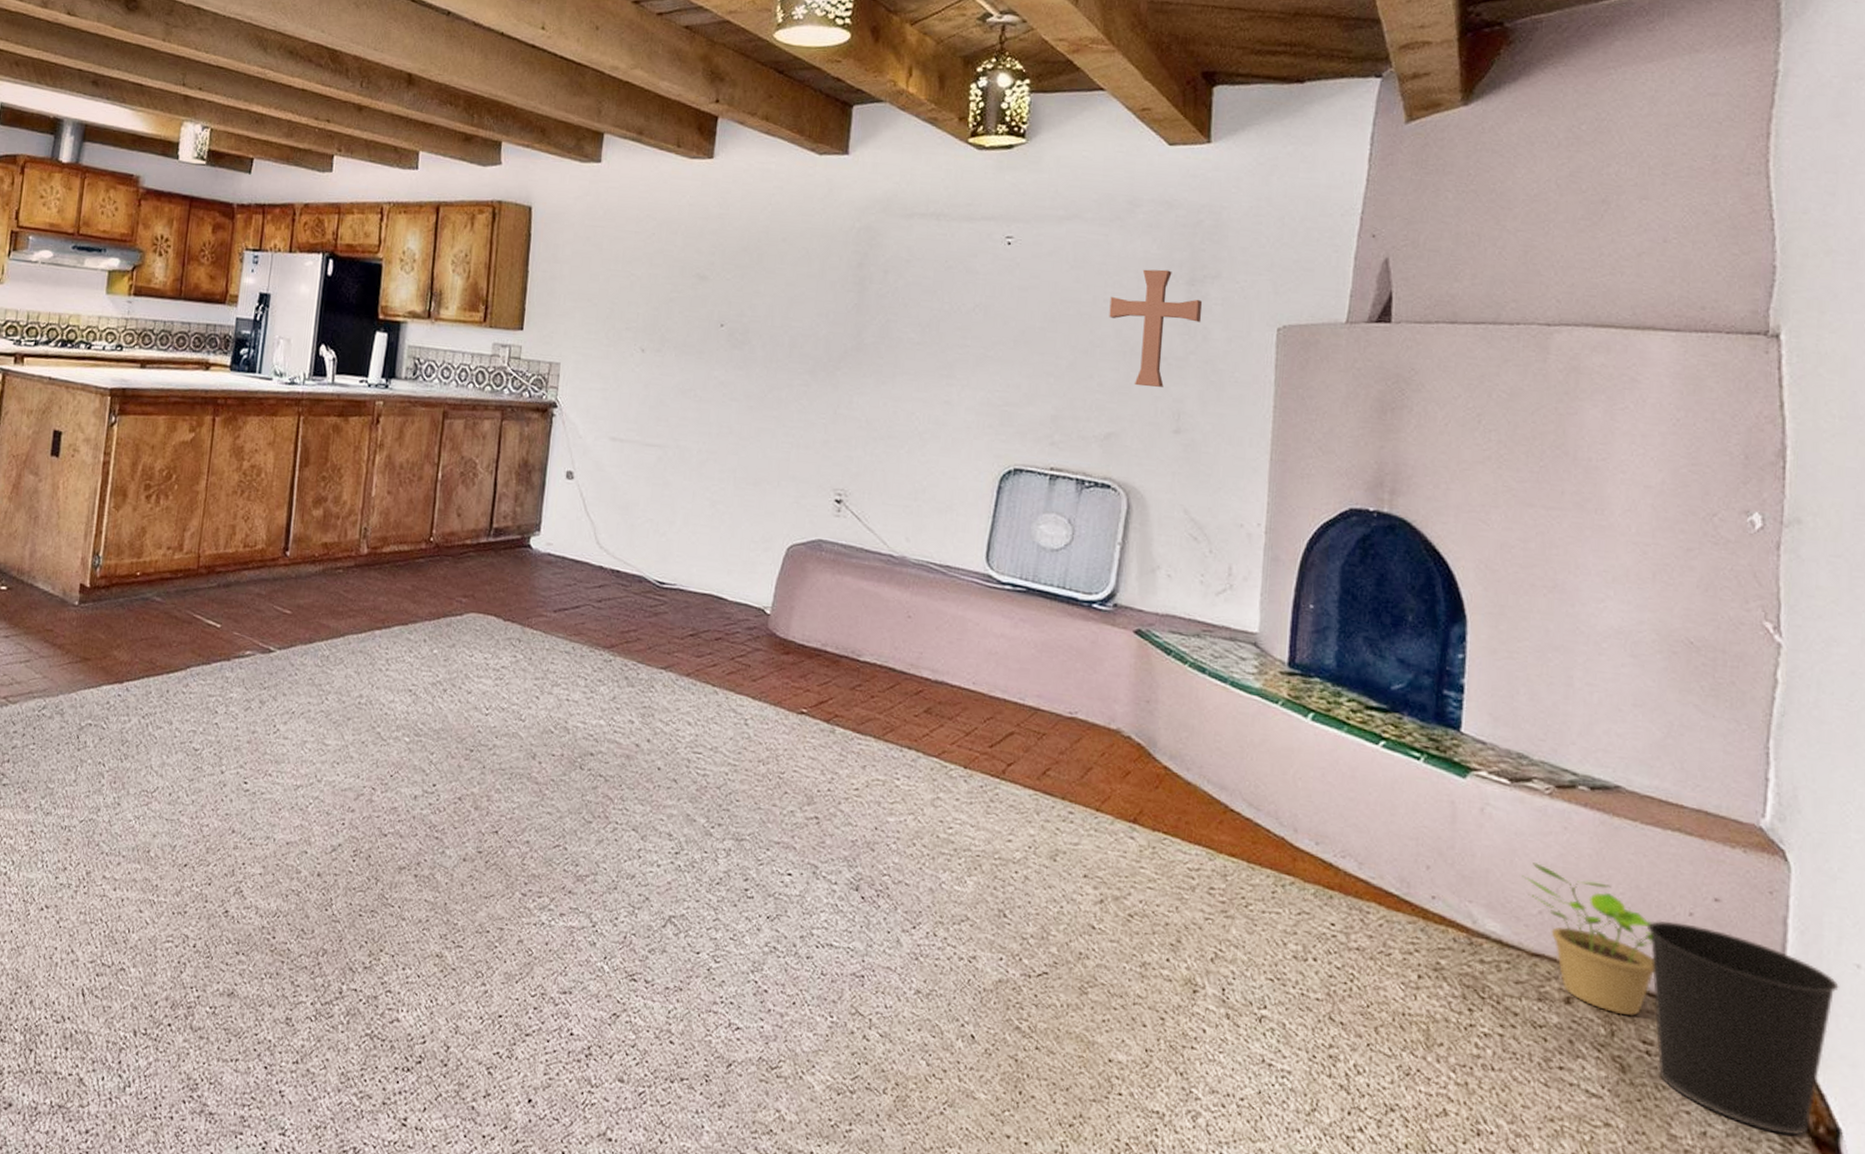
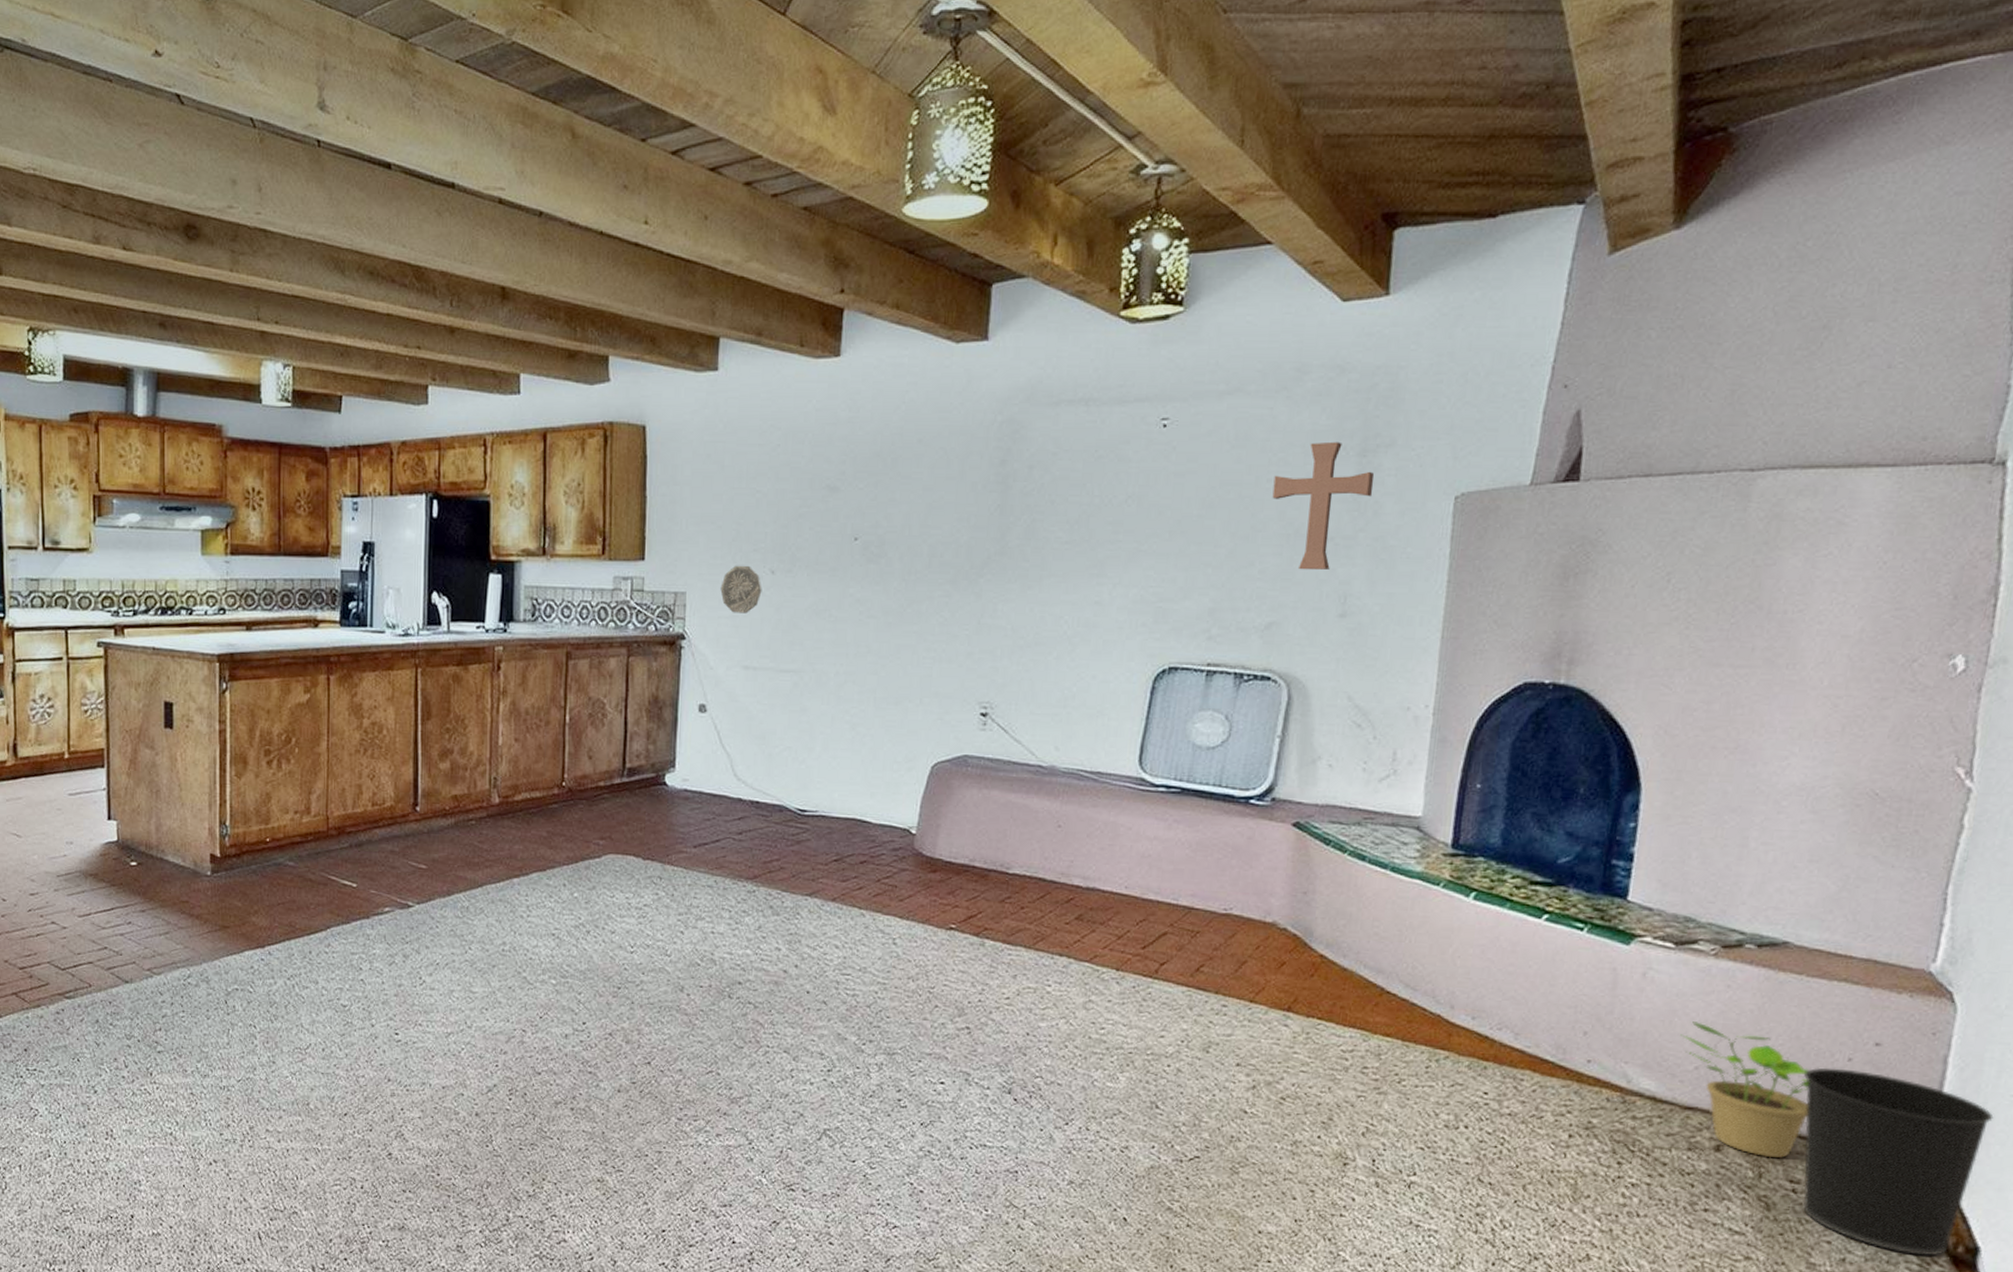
decorative plate: none [592,341,632,388] -> present [720,565,762,614]

